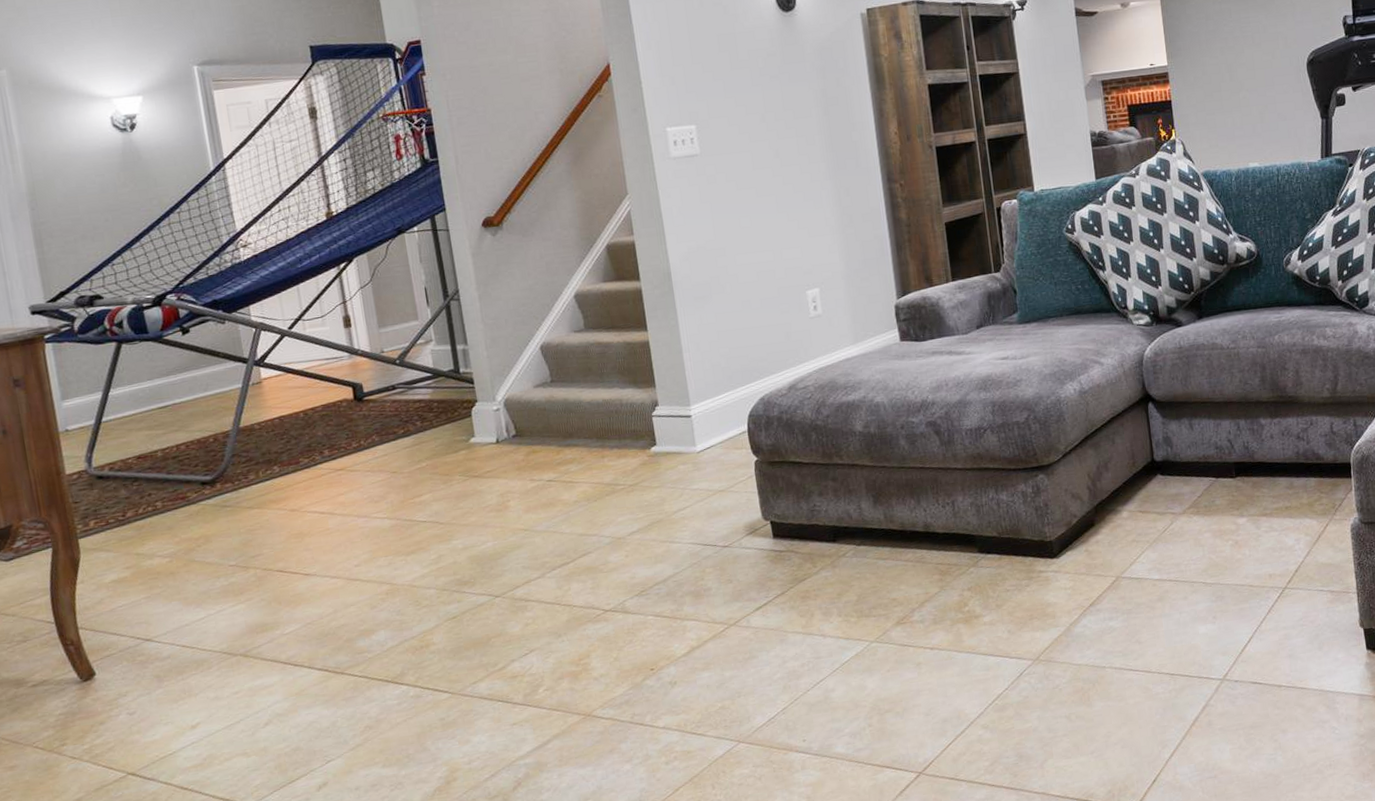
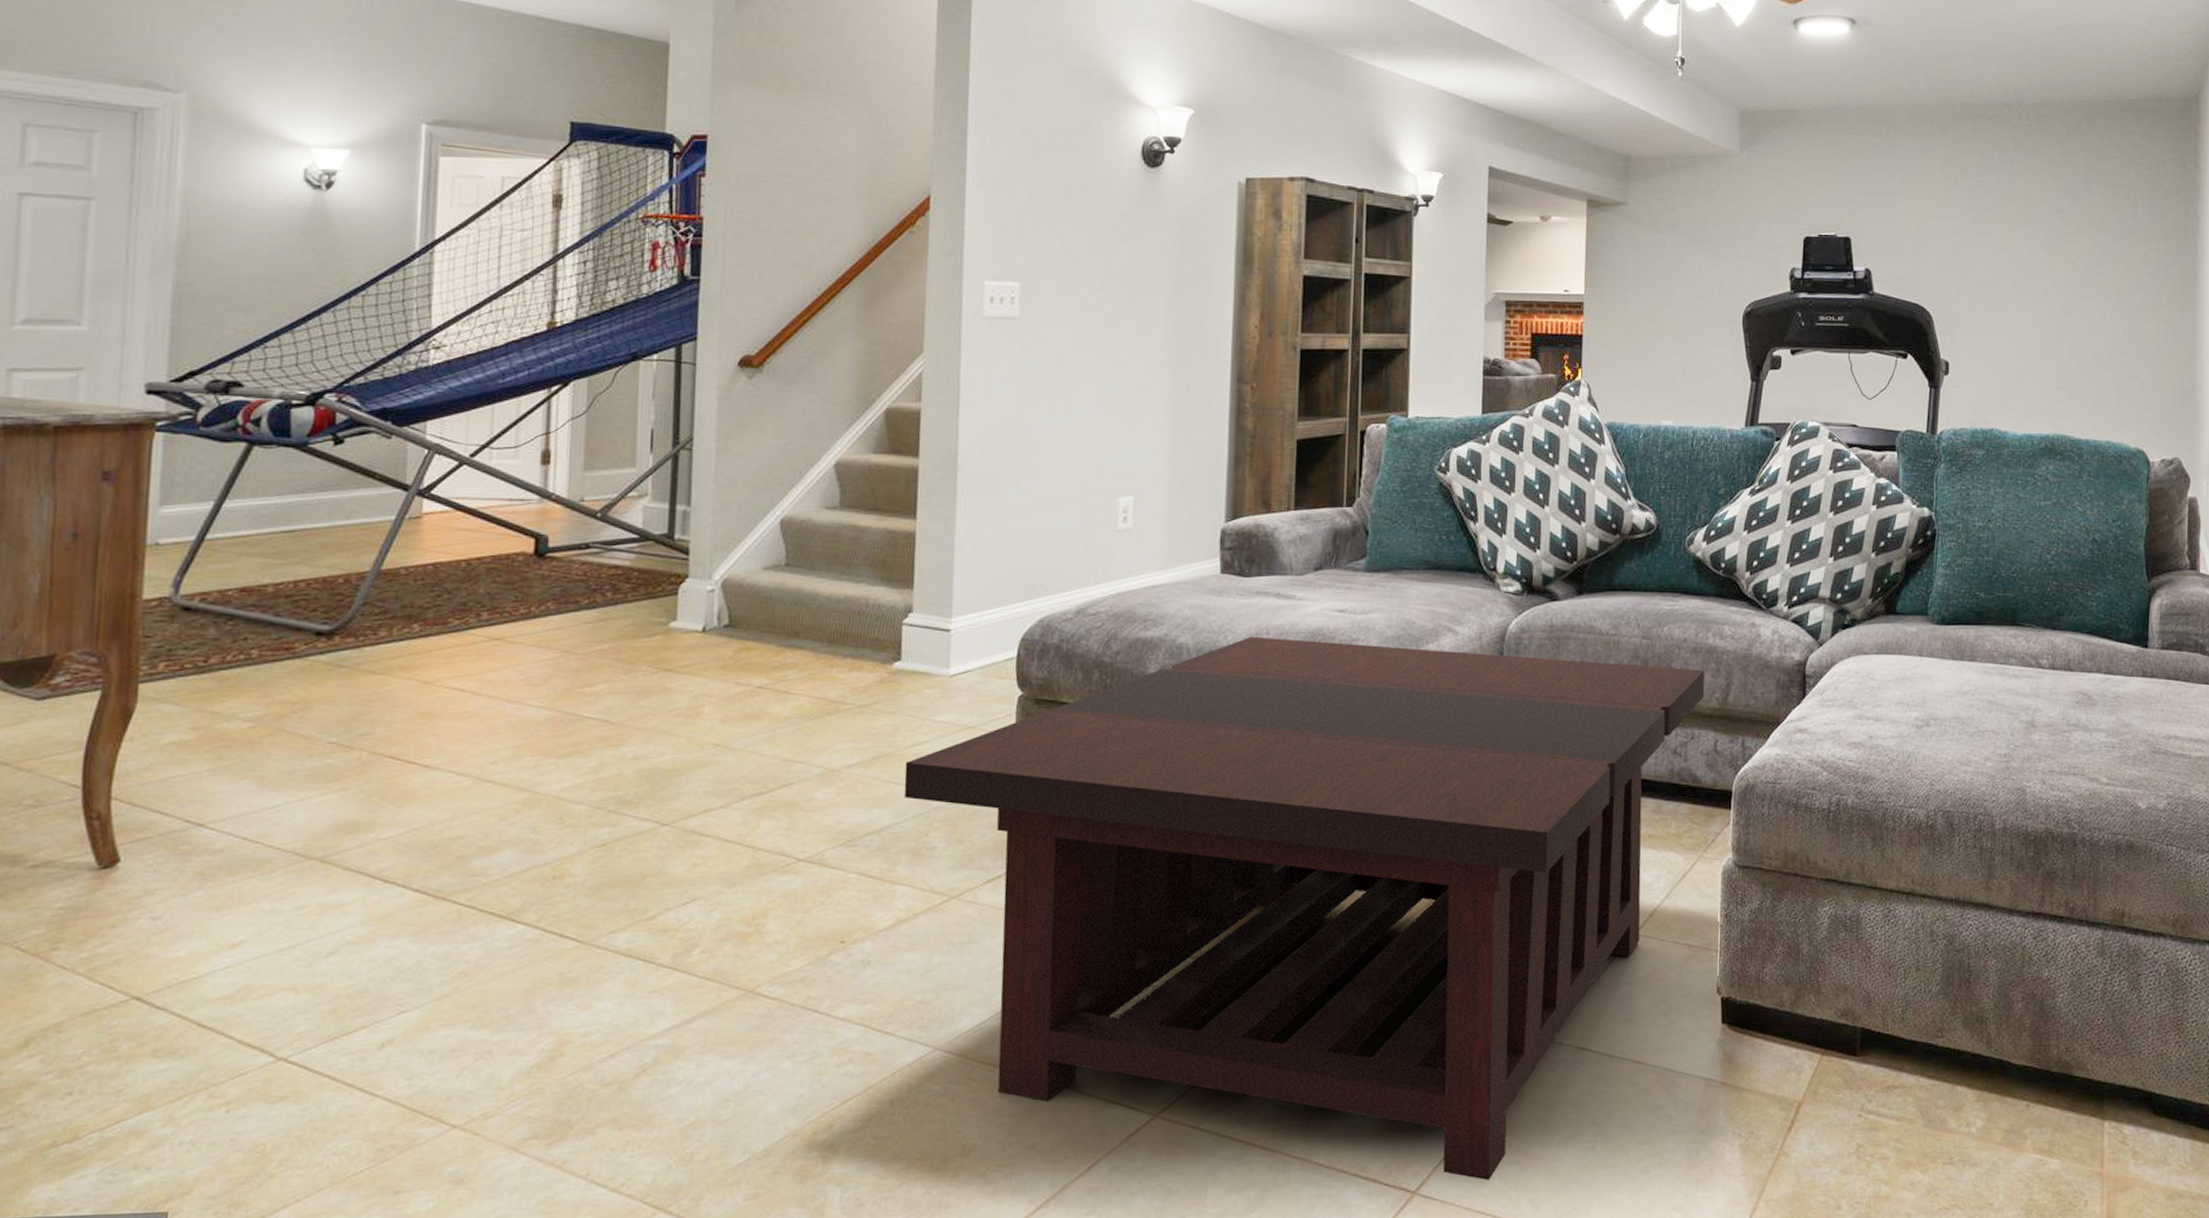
coffee table: none [675,367,1317,794] -> present [903,636,1705,1181]

